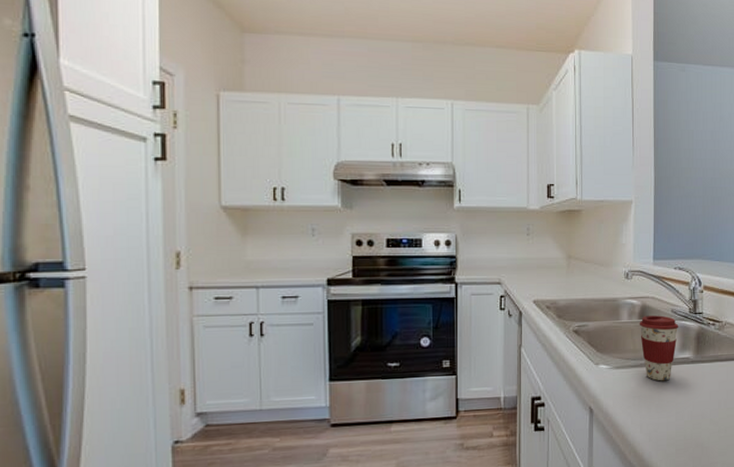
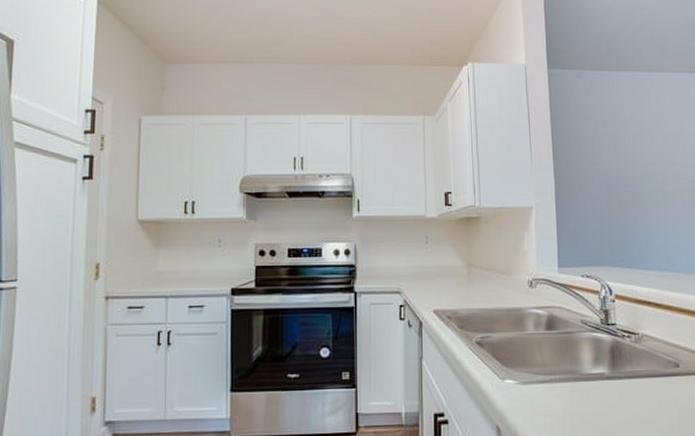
coffee cup: present [639,315,679,381] -> none [546,326,590,399]

